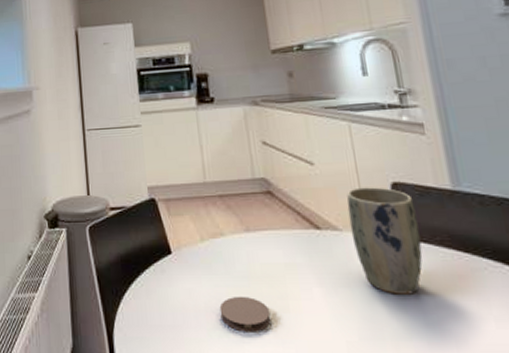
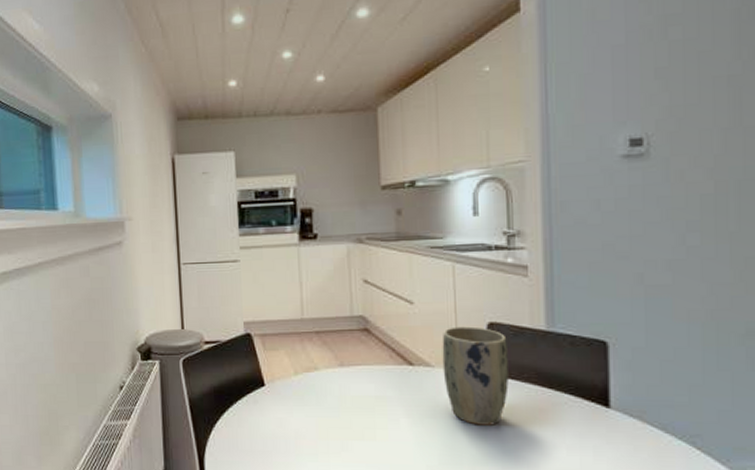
coaster: present [219,296,271,332] -> none [309,425,357,457]

